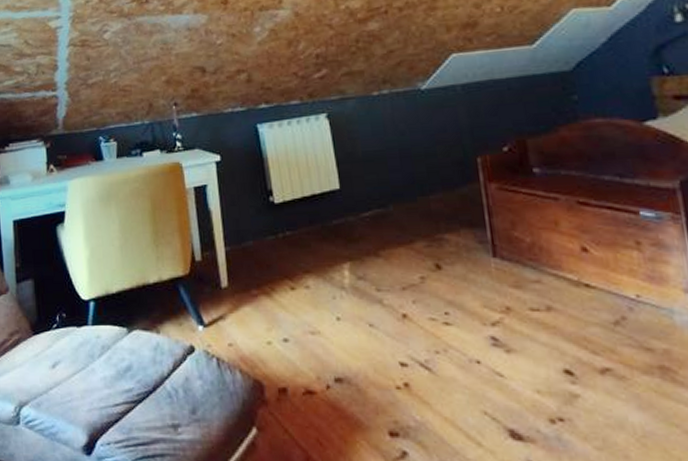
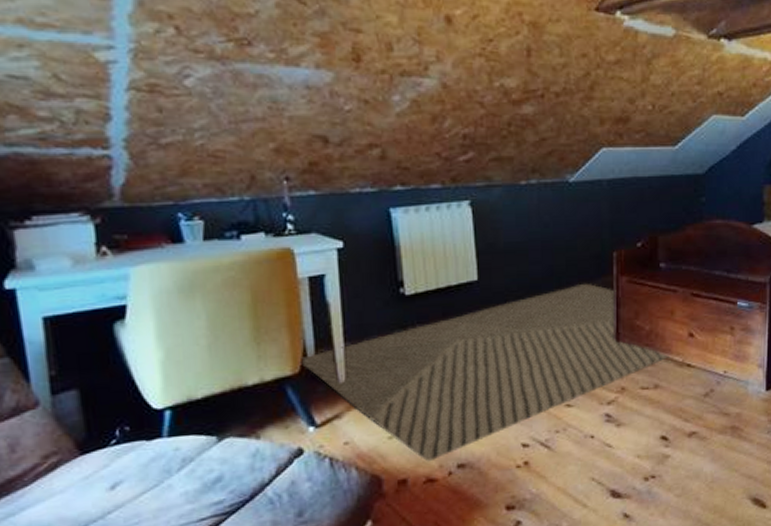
rug: none [189,190,561,372] -> present [299,283,669,462]

